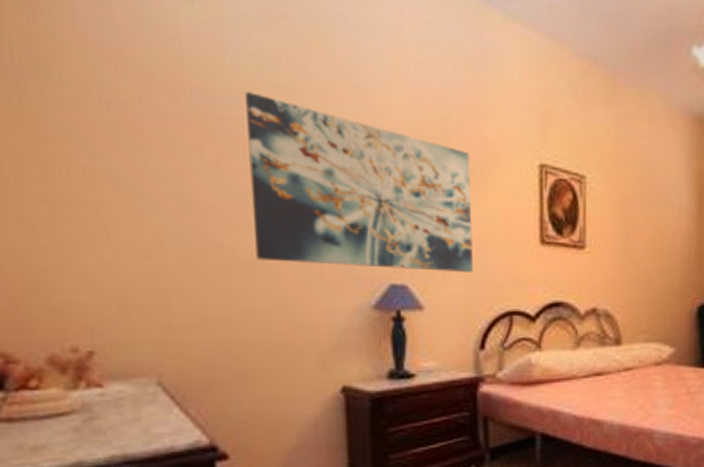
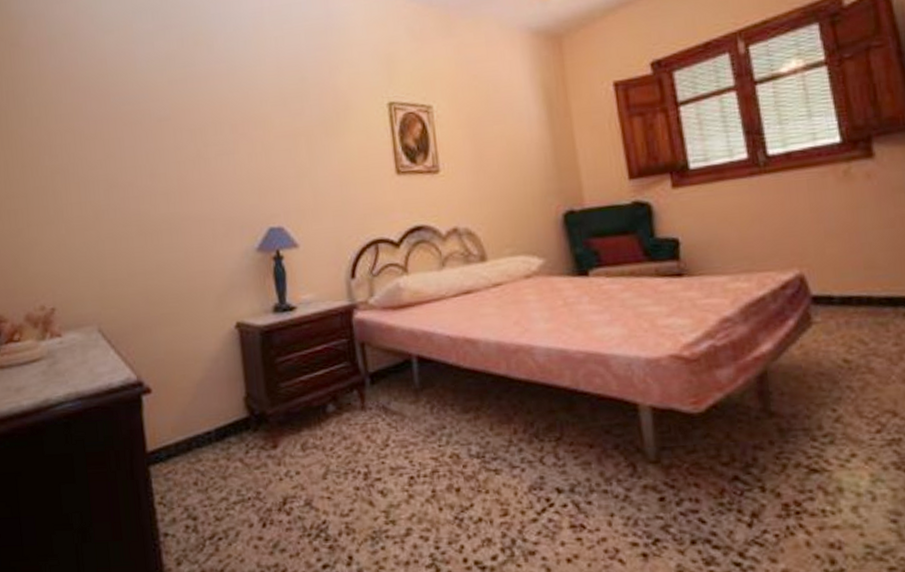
wall art: present [244,92,474,272] -> none [150,88,339,221]

